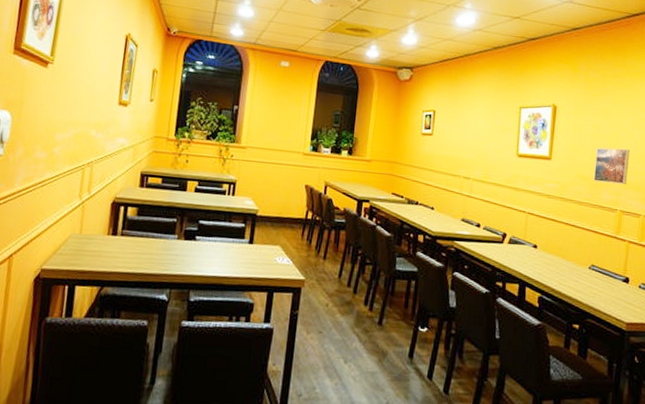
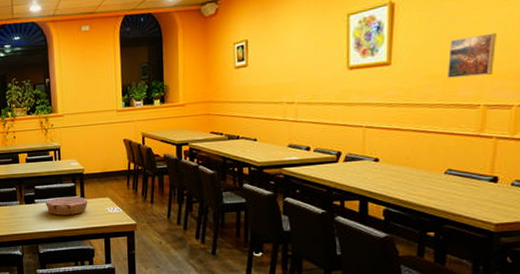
plate: none [208,237,257,261] -> present [46,196,88,216]

